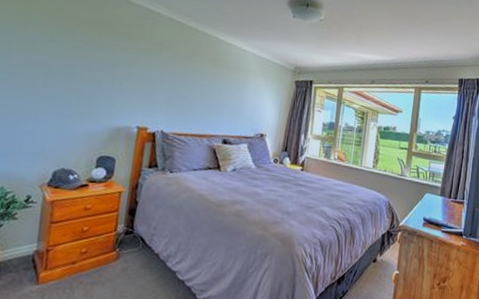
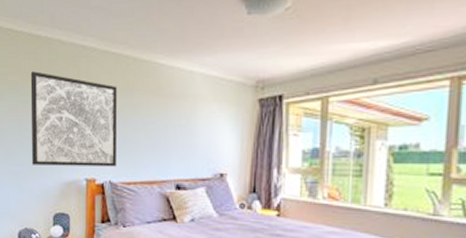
wall art: none [80,21,179,119] -> present [30,71,117,167]

